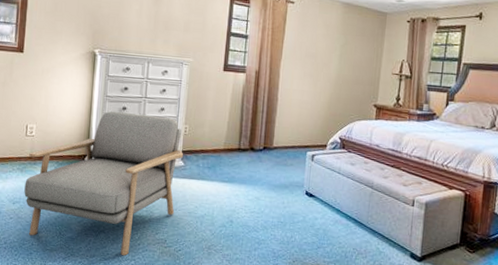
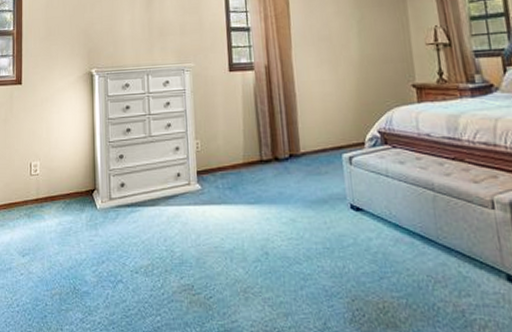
armchair: present [24,111,184,256] -> none [33,134,200,311]

